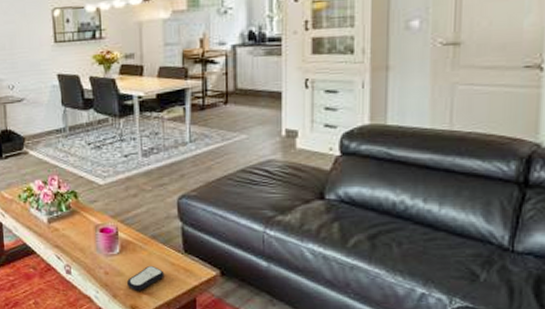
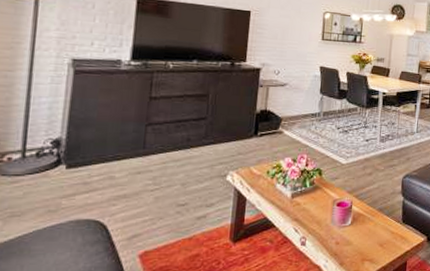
remote control: present [127,266,165,291] -> none [354,235,385,258]

